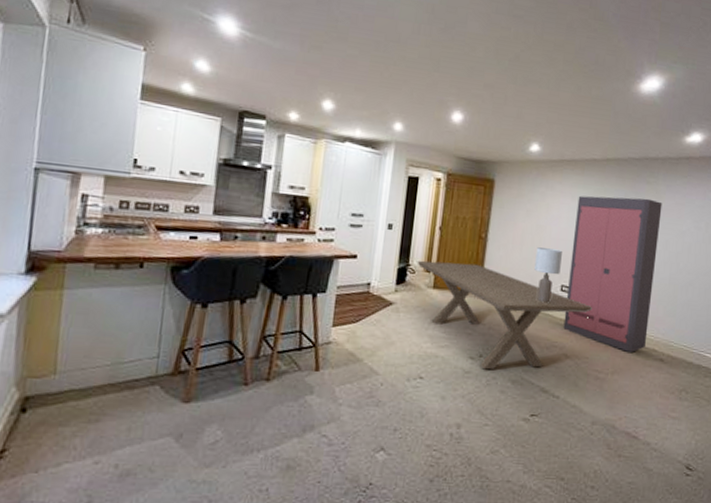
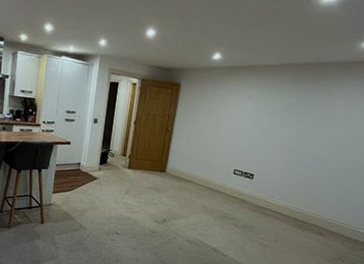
dining table: present [417,260,592,370] -> none [116,147,261,233]
lamp: present [534,247,562,303] -> none [212,139,237,184]
storage cabinet: present [563,195,662,352] -> none [234,96,333,226]

